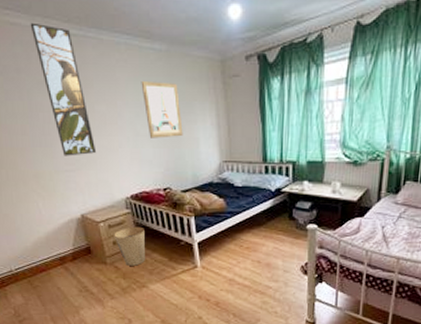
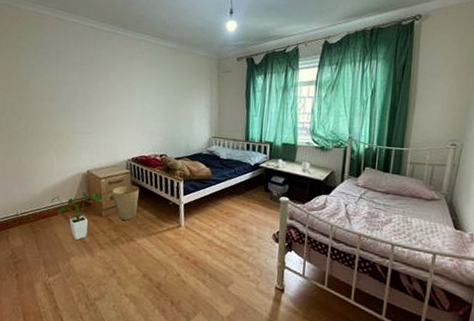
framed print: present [30,22,97,156] -> none [74,20,109,122]
house plant: none [46,239,104,291] -> present [51,192,102,240]
wall art: present [141,82,183,138] -> none [153,69,182,114]

